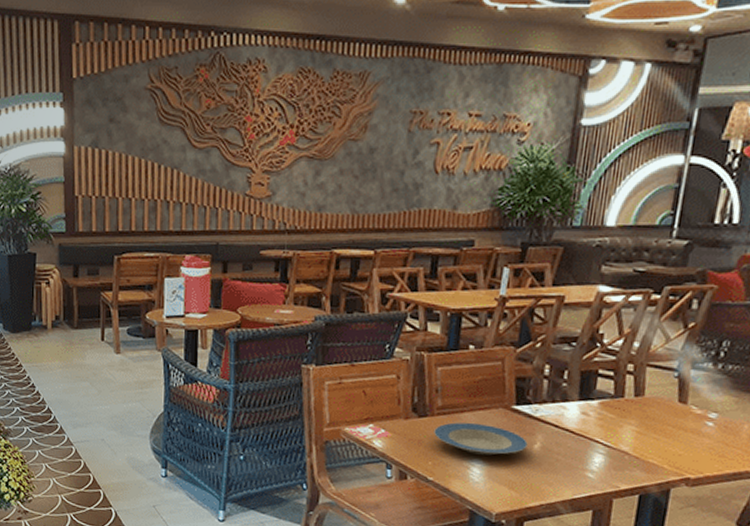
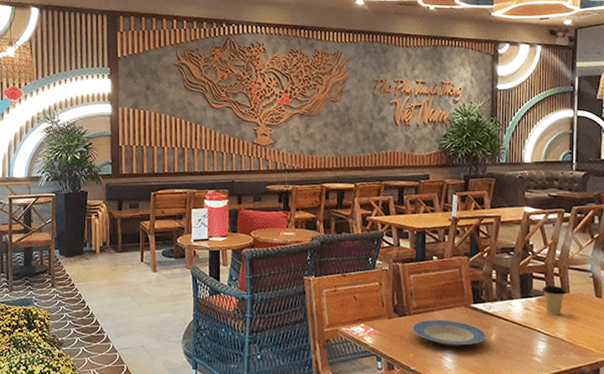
coffee cup: none [607,386,640,423] -> present [541,286,566,315]

